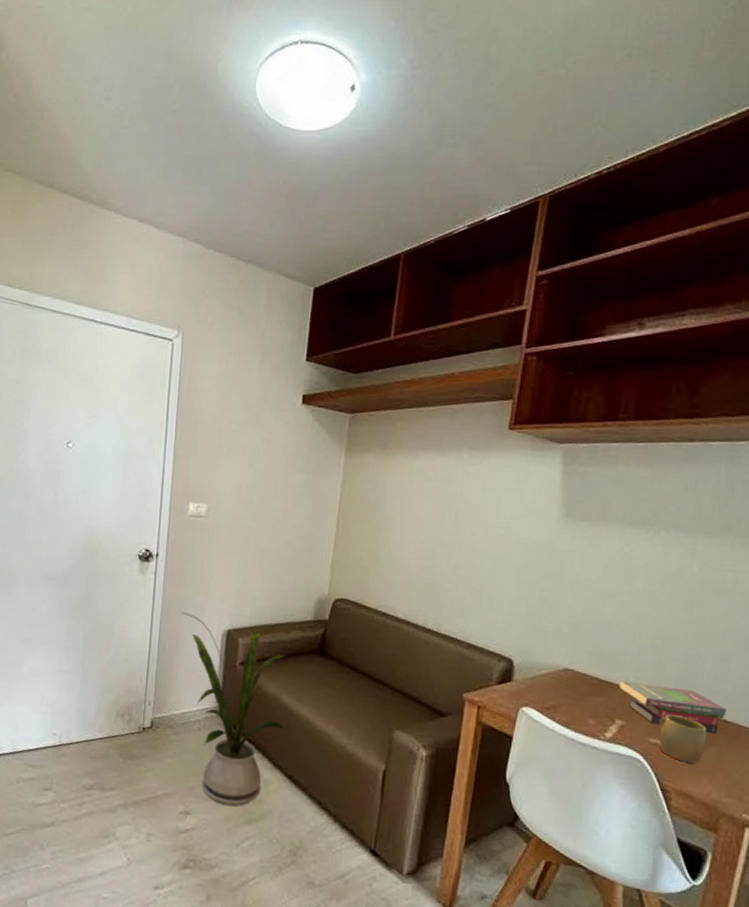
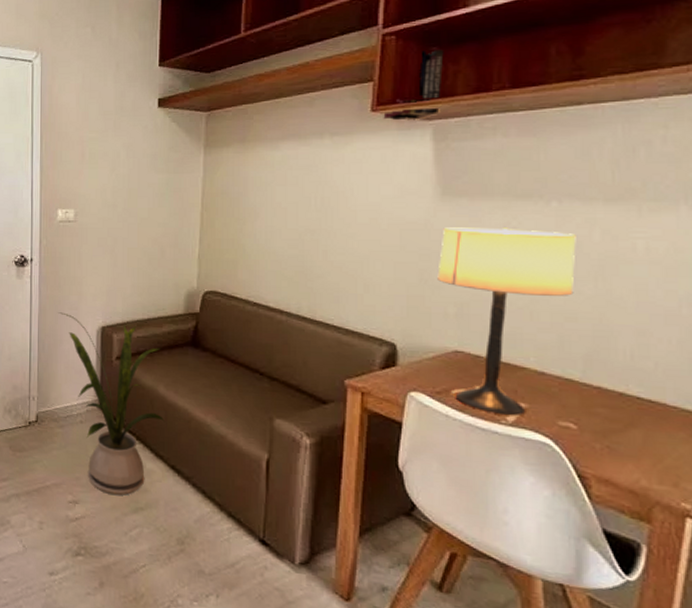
books: none [519,374,579,442] -> present [383,49,444,121]
table lamp: none [555,549,678,733] -> present [437,227,576,416]
books: present [619,681,726,733] -> none [519,361,649,414]
mug: present [659,715,707,763] -> none [569,395,628,448]

